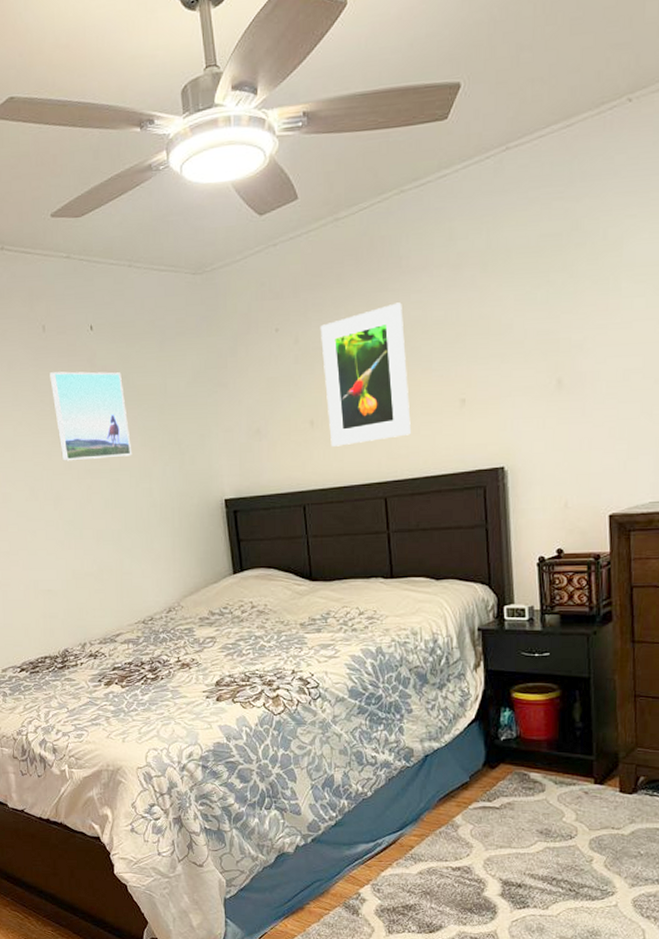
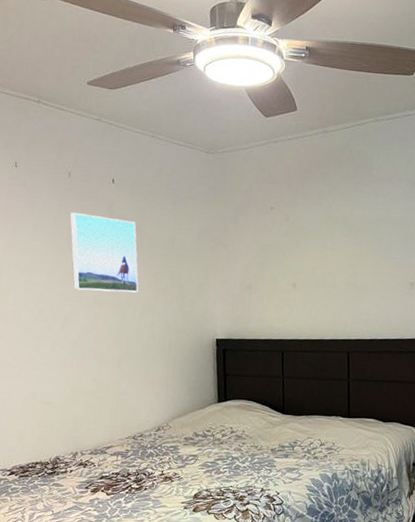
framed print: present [320,302,411,447] -> none [306,202,372,307]

